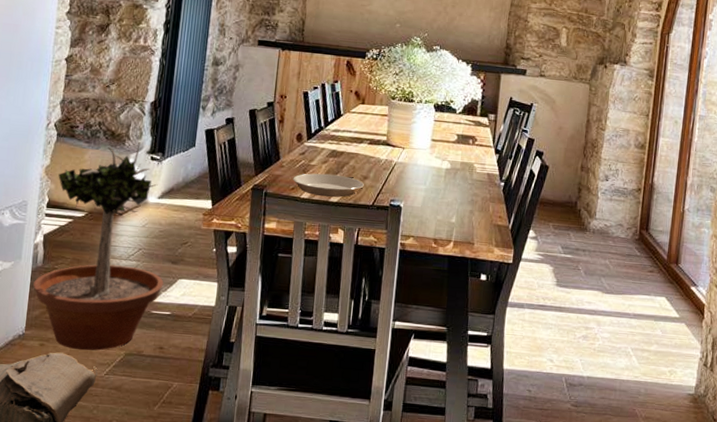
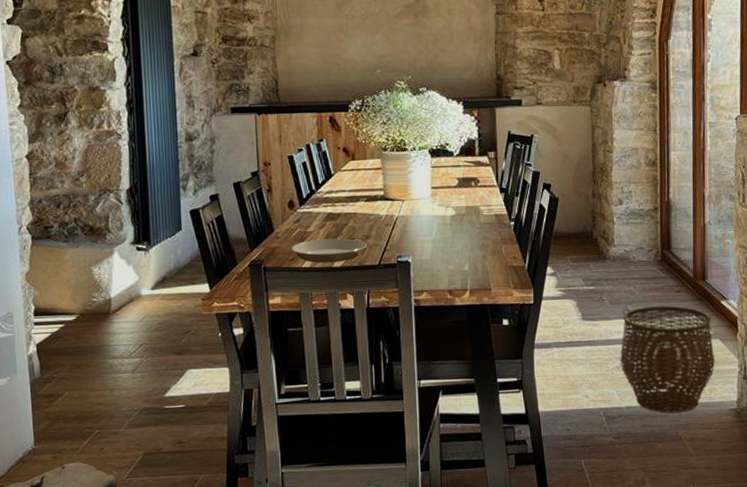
potted tree: present [33,142,164,351] -> none [34,234,172,457]
basket: none [587,280,681,391] -> present [620,305,715,414]

